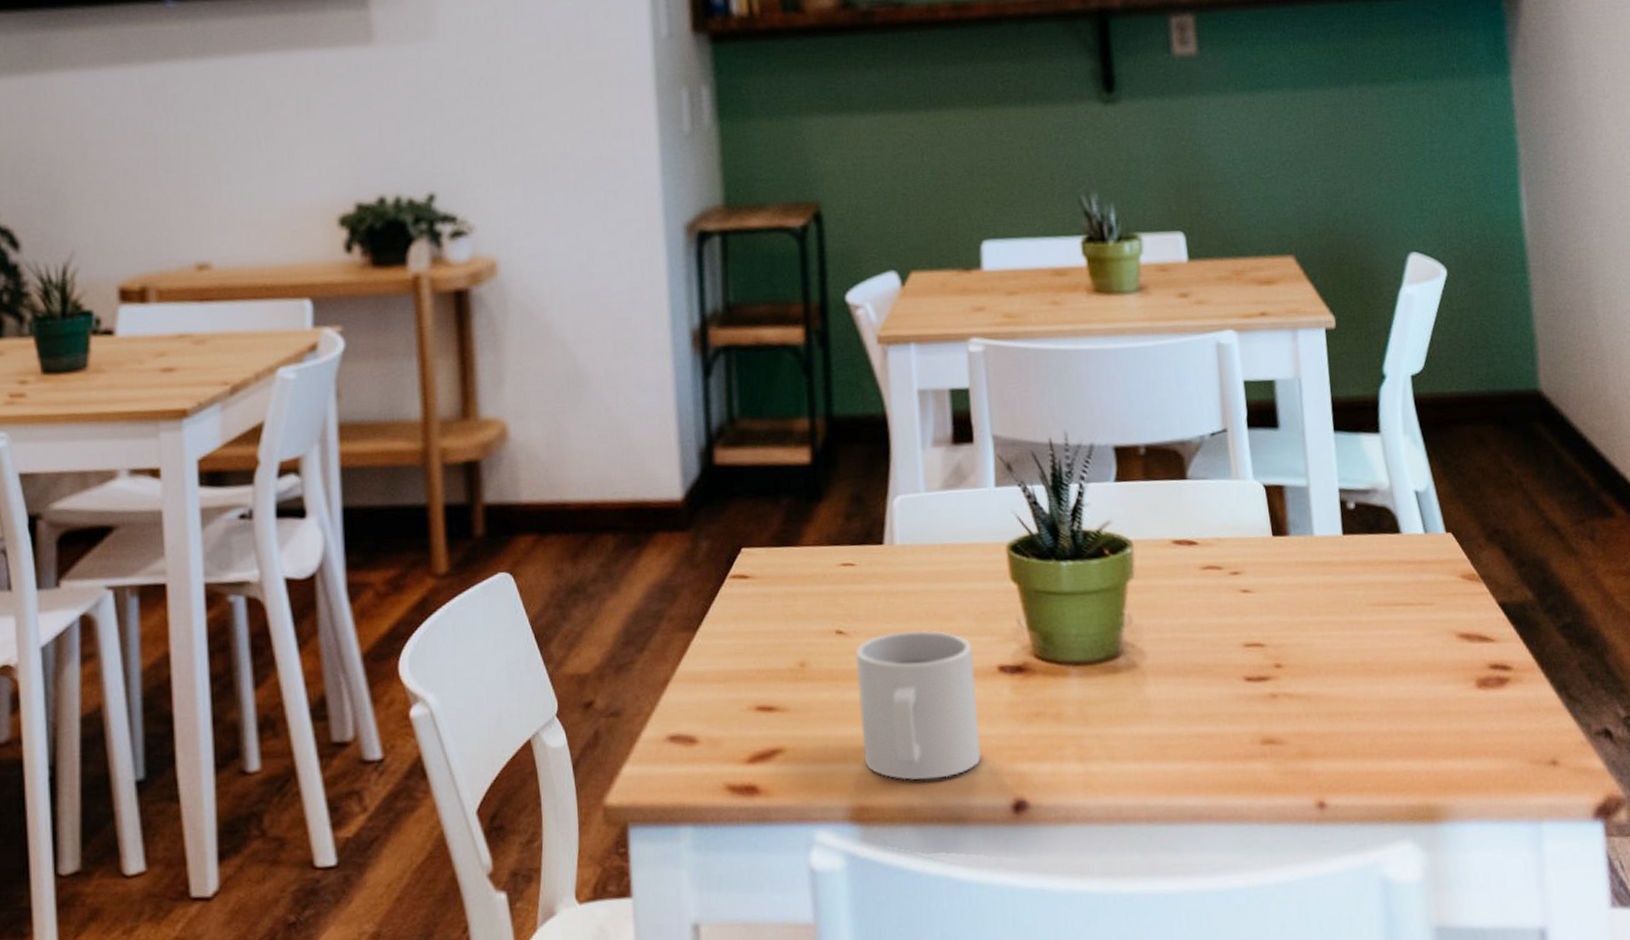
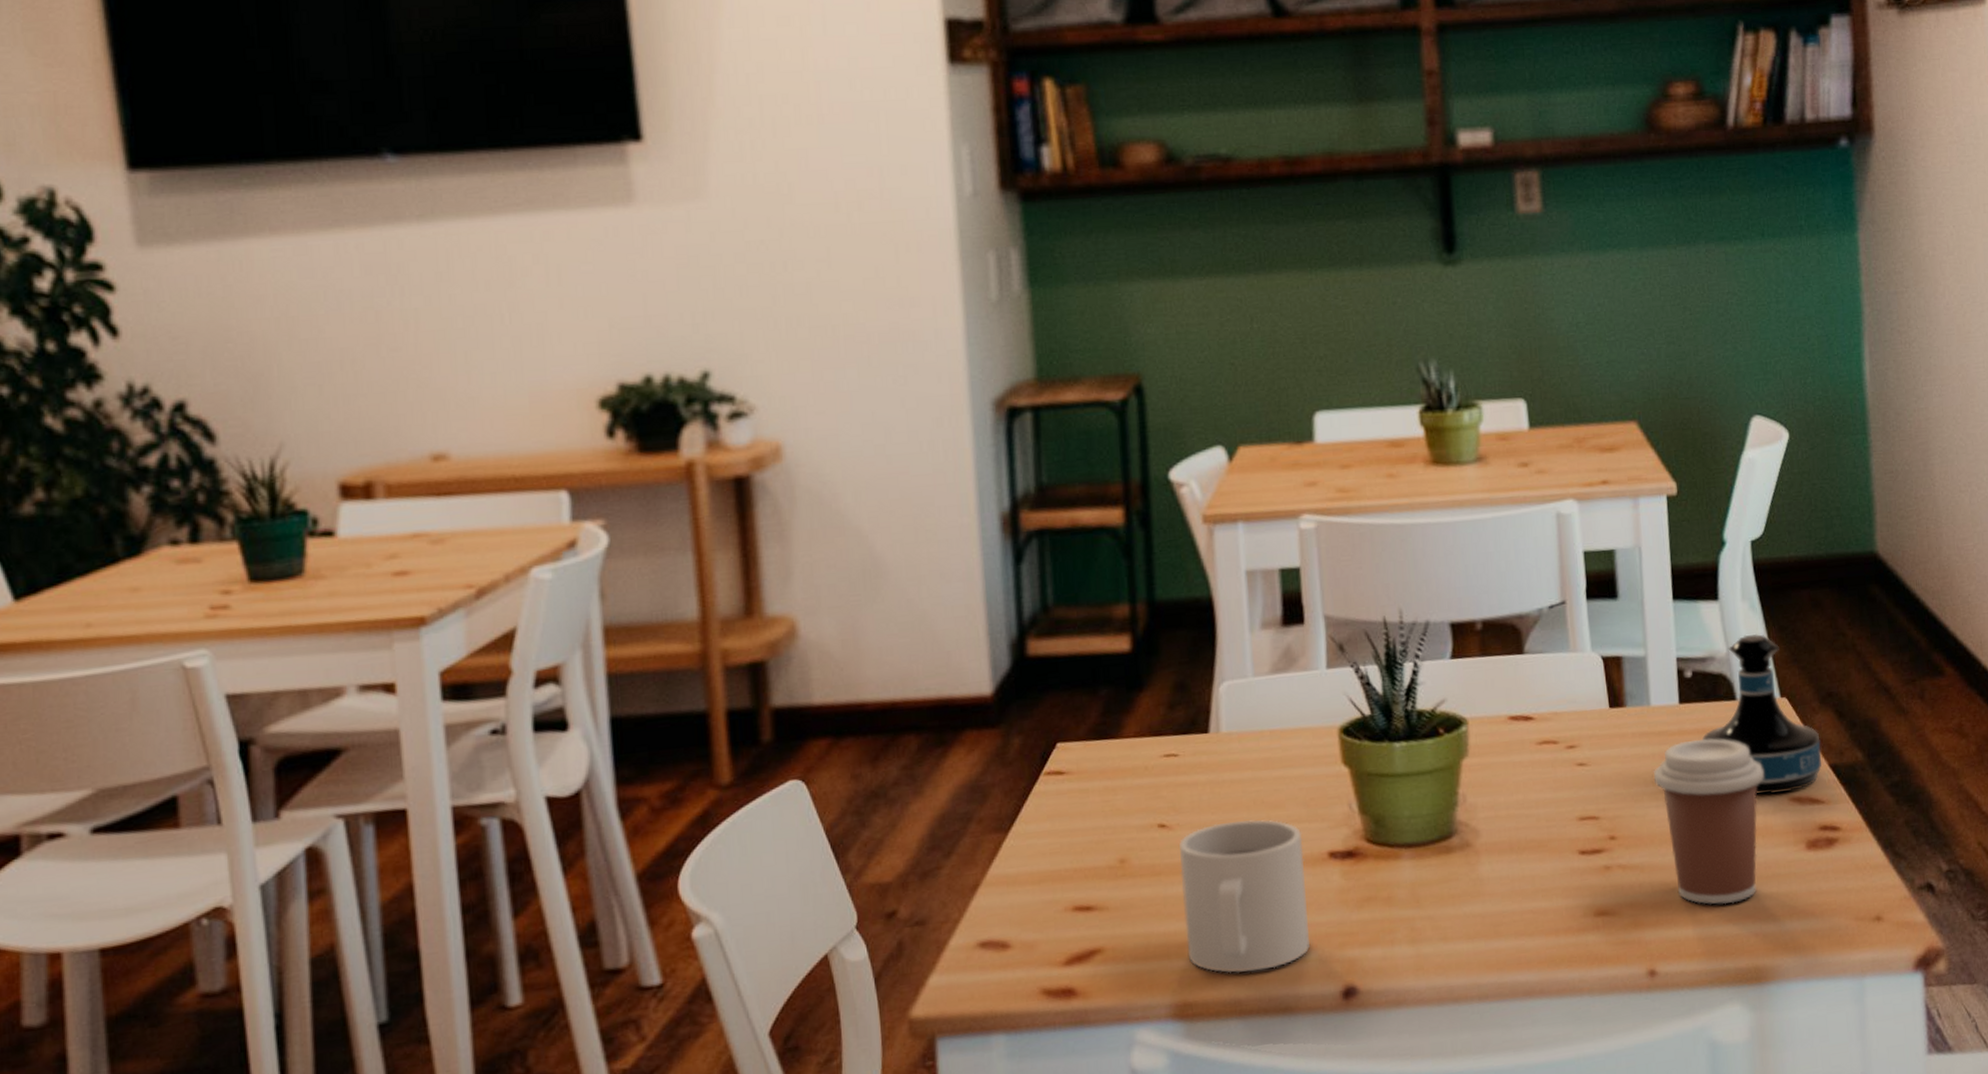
coffee cup: none [1317,571,1431,740] -> present [1653,738,1764,905]
tequila bottle: none [1367,467,1490,631] -> present [1702,633,1822,796]

